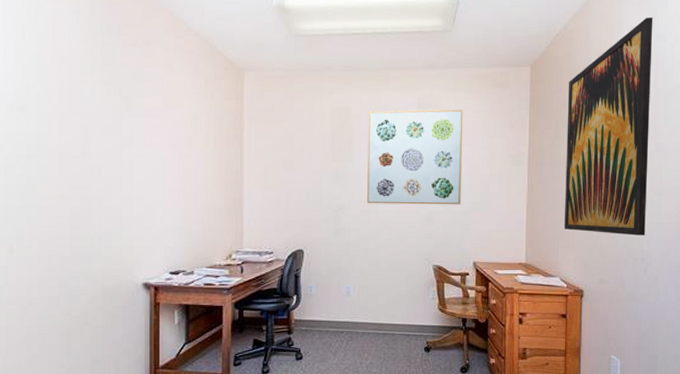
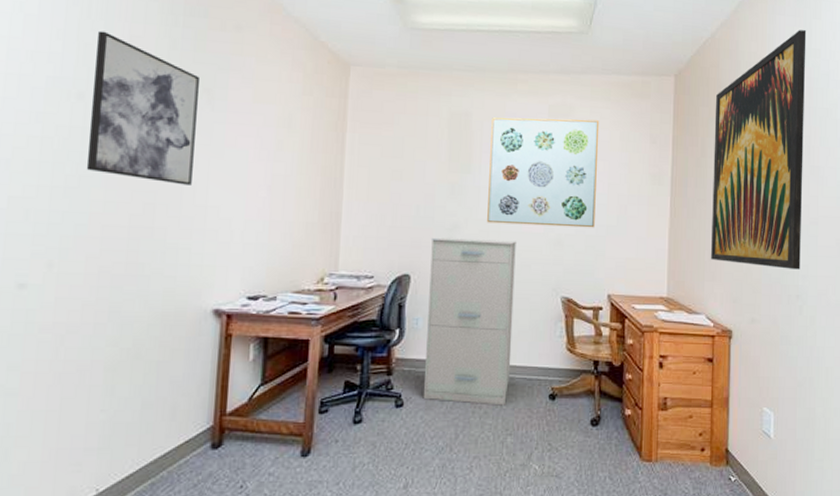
wall art: none [31,51,119,180] -> present [86,30,201,185]
filing cabinet: none [318,218,393,357] -> present [423,237,516,406]

